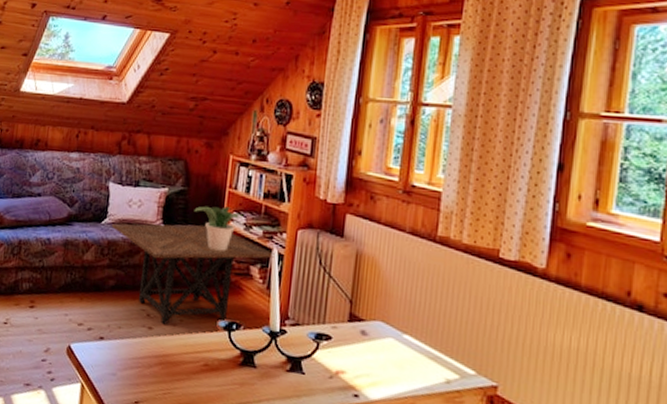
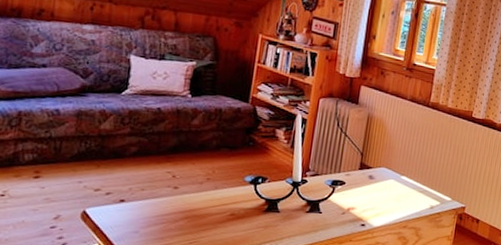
side table: present [111,223,274,325] -> none [132,94,298,184]
potted plant: present [194,206,244,251] -> none [222,78,271,118]

